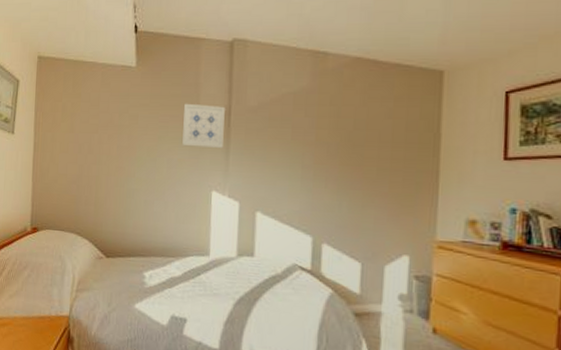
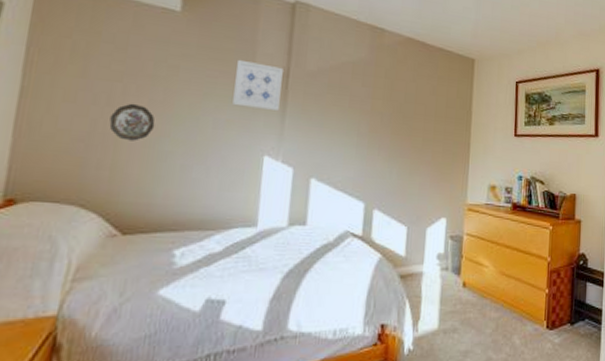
decorative plate: none [91,150,123,182] -> present [109,103,155,141]

